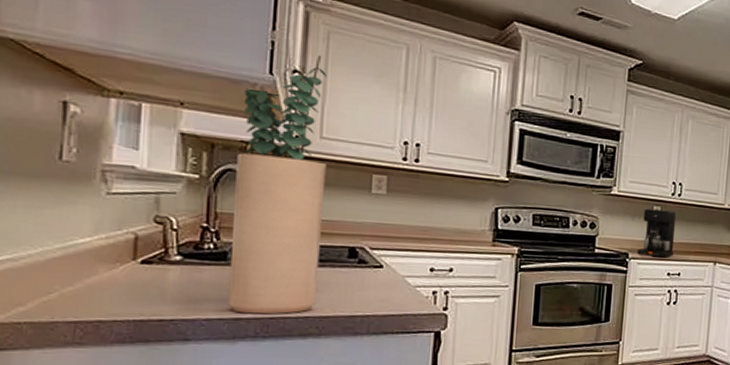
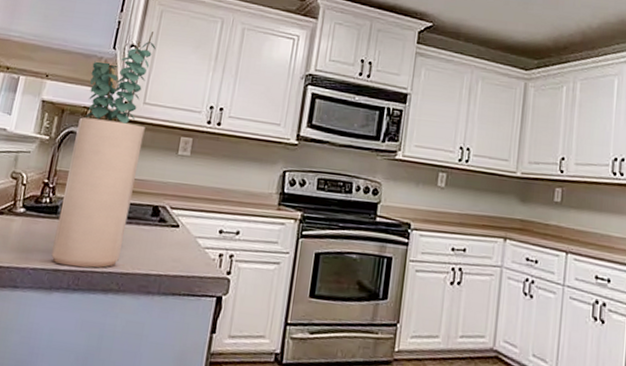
coffee maker: present [637,208,676,258] -> none [419,175,463,231]

